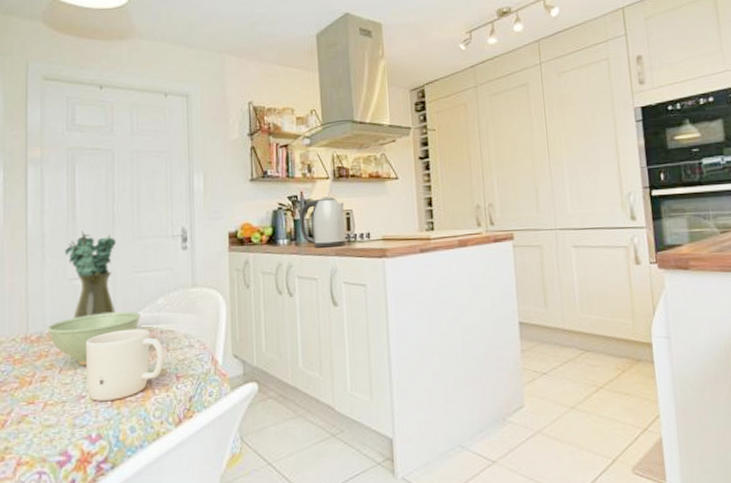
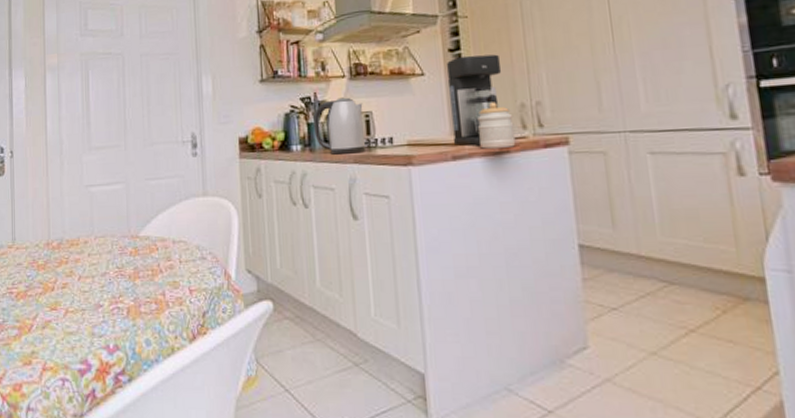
bowl: present [47,311,141,365] -> none [67,220,154,274]
vase: present [65,231,116,319] -> none [81,137,129,226]
mug: present [85,328,165,401] -> none [101,238,178,311]
coffee maker: none [417,163,462,242] -> present [447,54,502,148]
jar: none [440,203,472,243] -> present [476,102,516,149]

